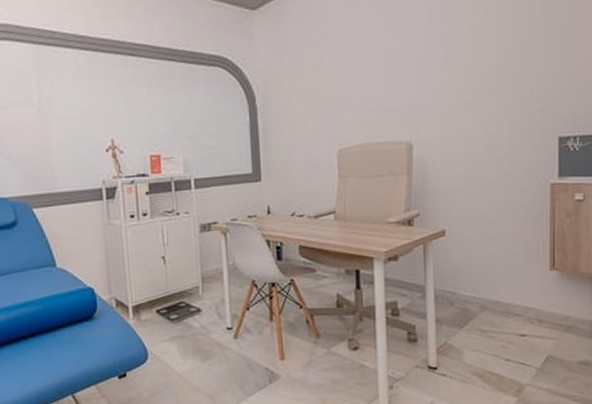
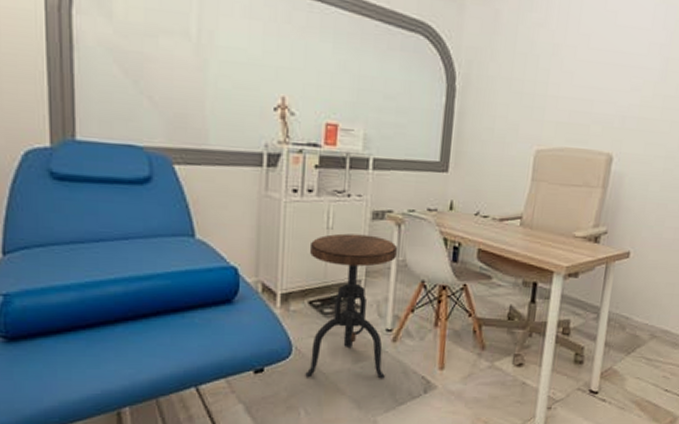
side table: none [150,245,232,377] -> present [305,233,398,379]

